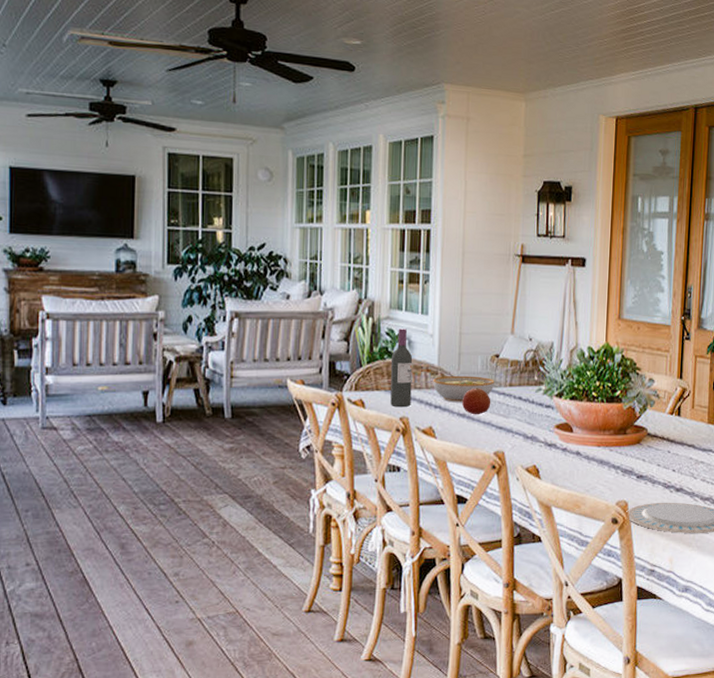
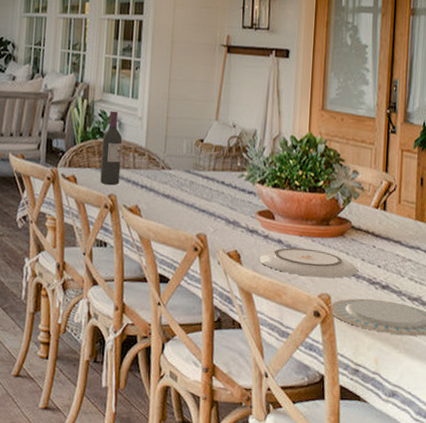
bowl: present [433,375,495,403] -> none [140,157,199,184]
fruit: present [462,388,491,415] -> none [167,170,195,197]
plate: none [557,458,654,486] -> present [258,247,359,279]

